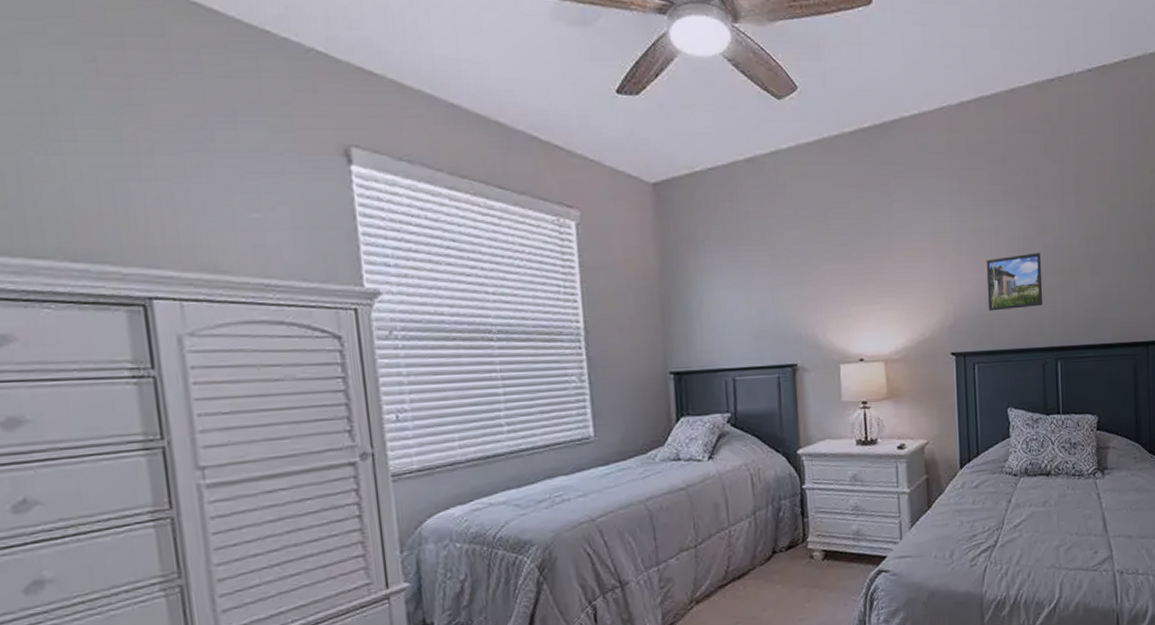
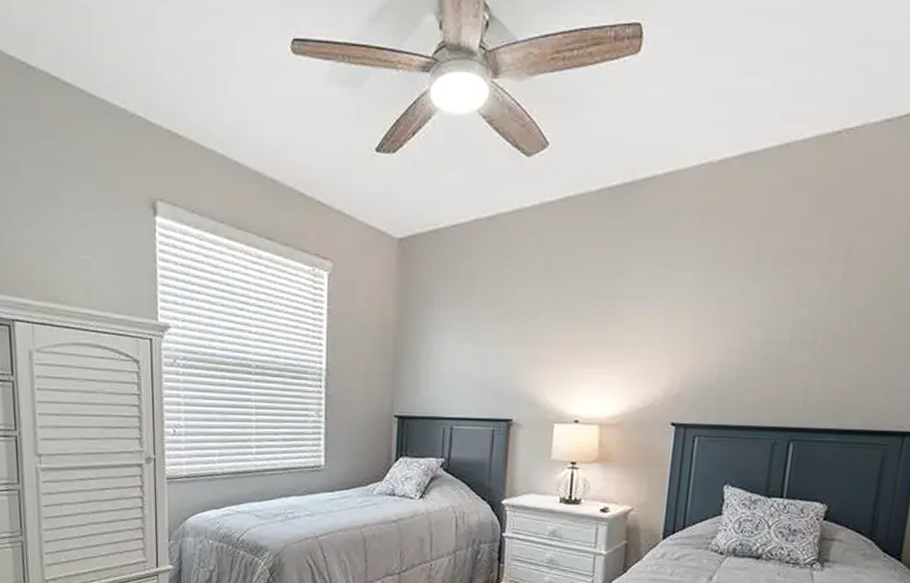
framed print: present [986,252,1043,311] -> none [719,325,790,384]

